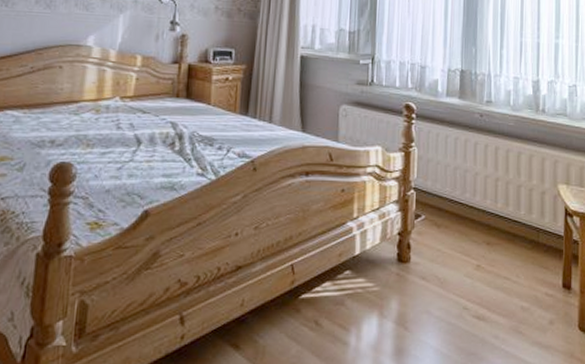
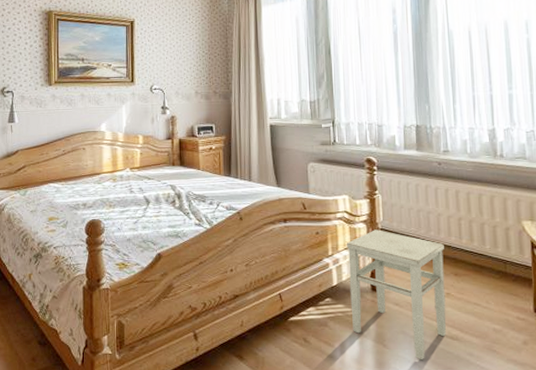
stool: none [372,189,479,344] -> present [347,230,447,359]

